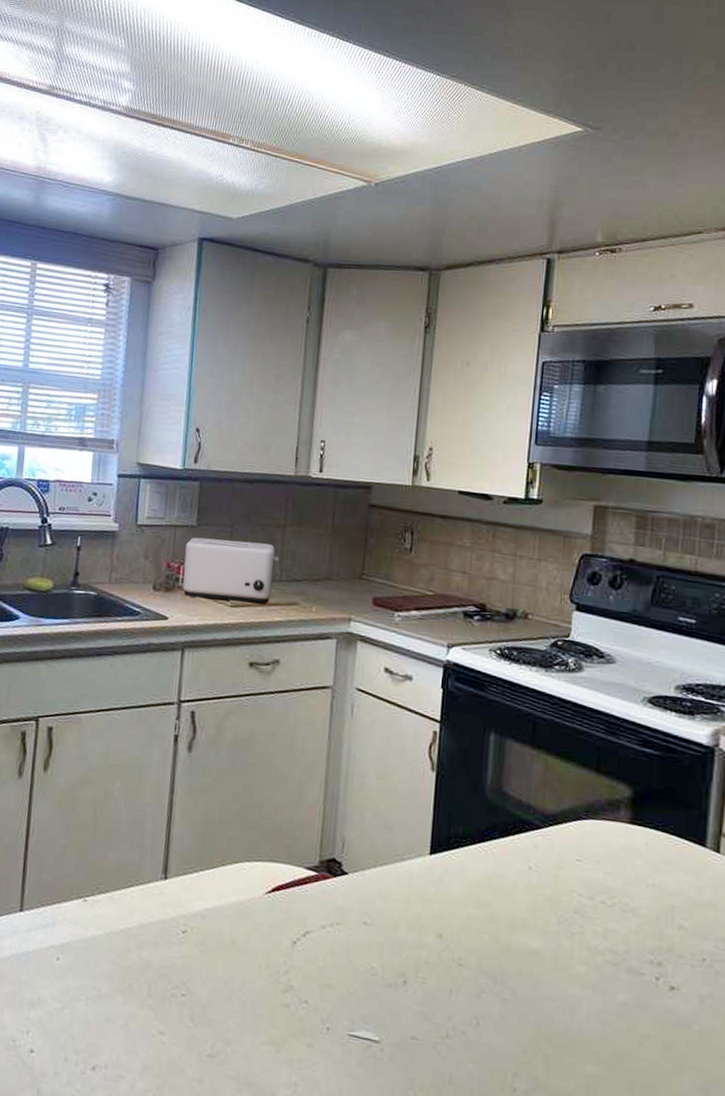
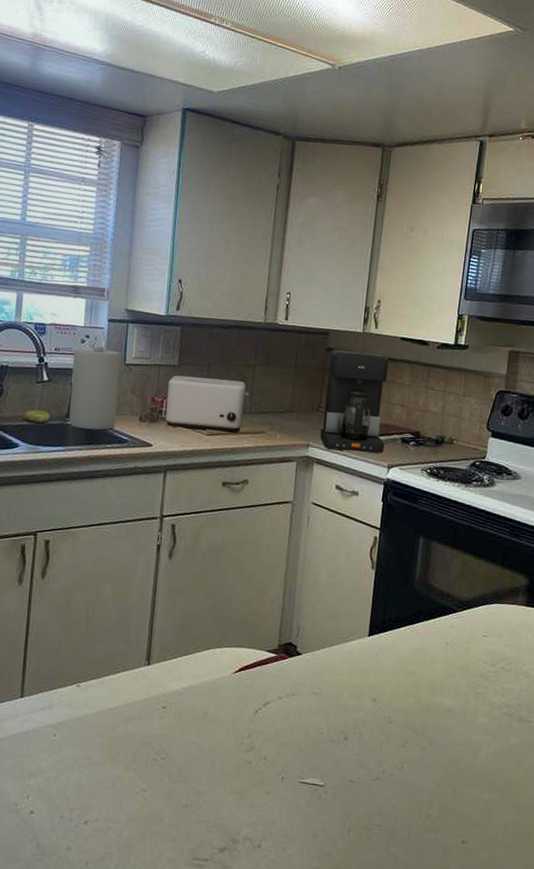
paper towel holder: none [74,504,132,601] -> present [68,346,121,431]
coffee maker: none [364,506,445,630] -> present [320,349,389,454]

